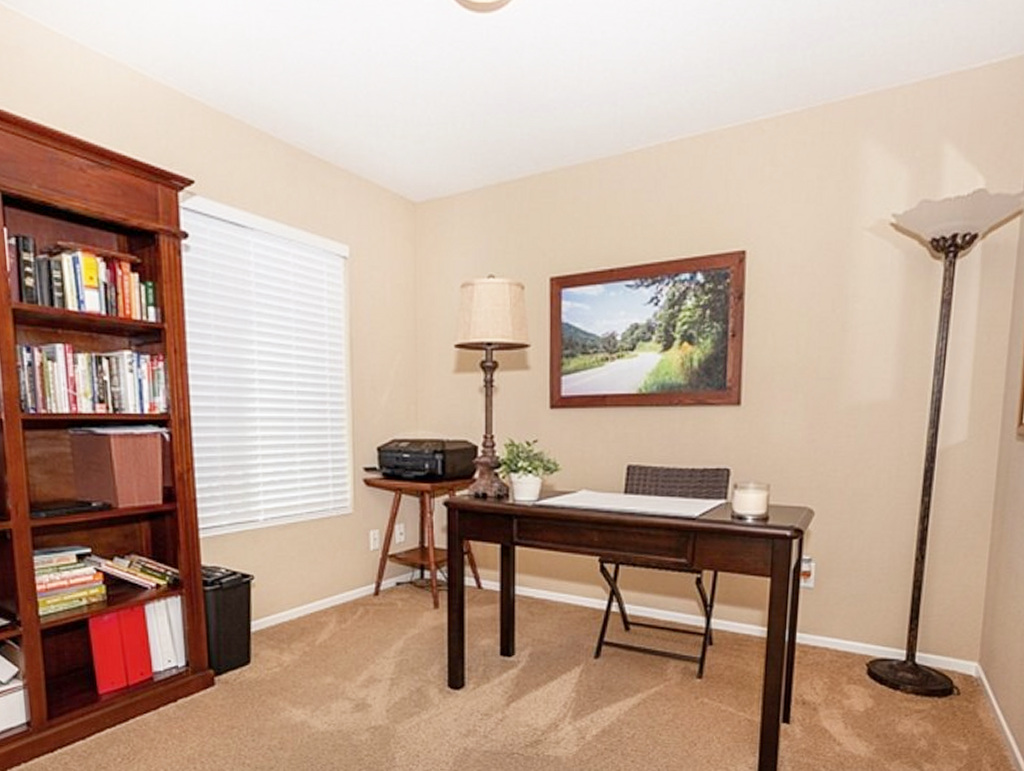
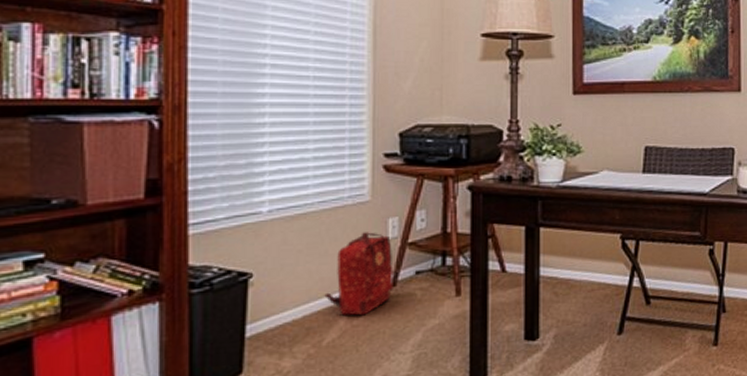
backpack: none [315,543,376,620] -> present [324,232,393,316]

